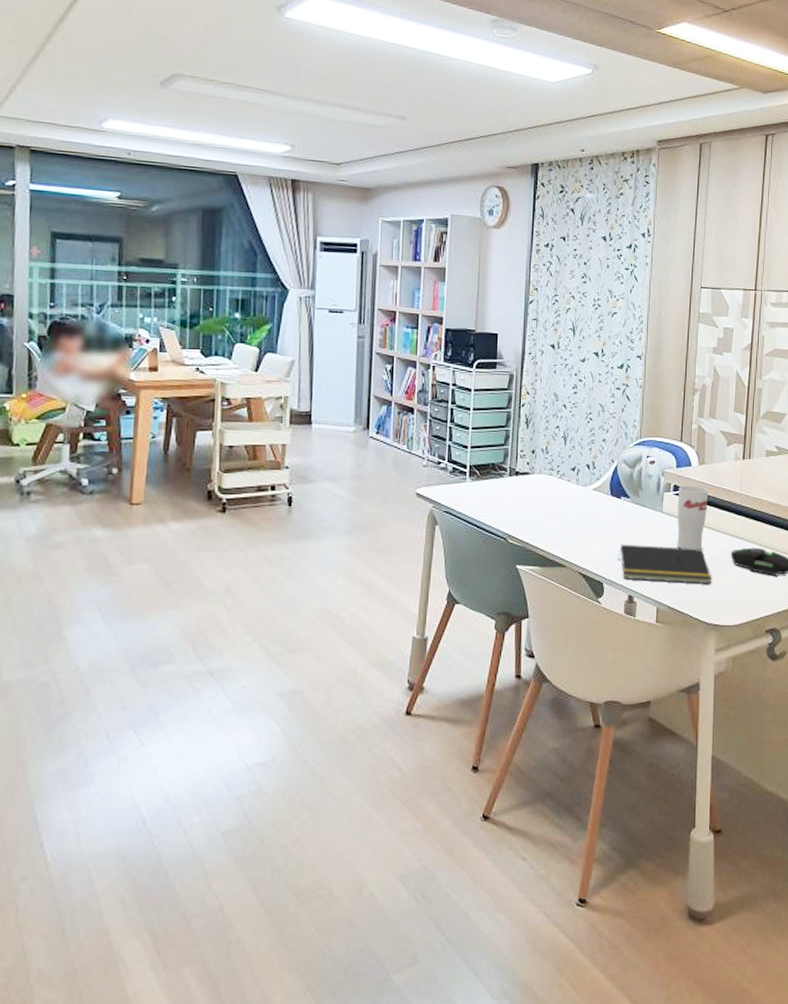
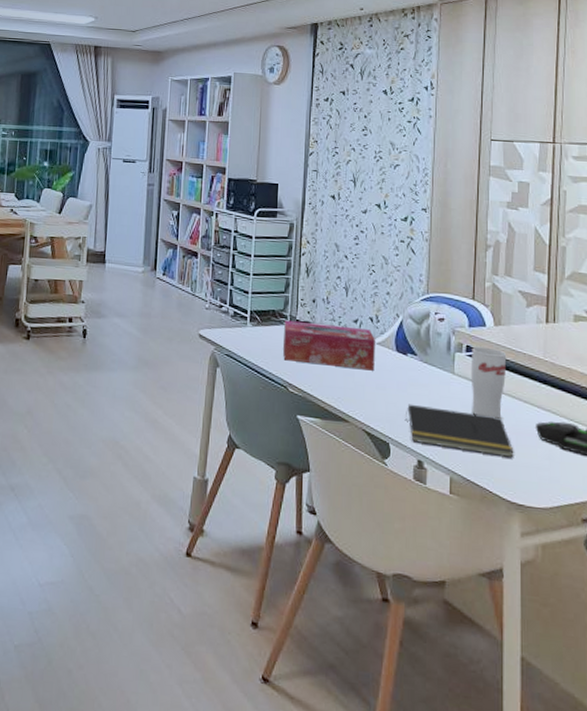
tissue box: none [502,472,593,516] -> present [282,320,376,371]

